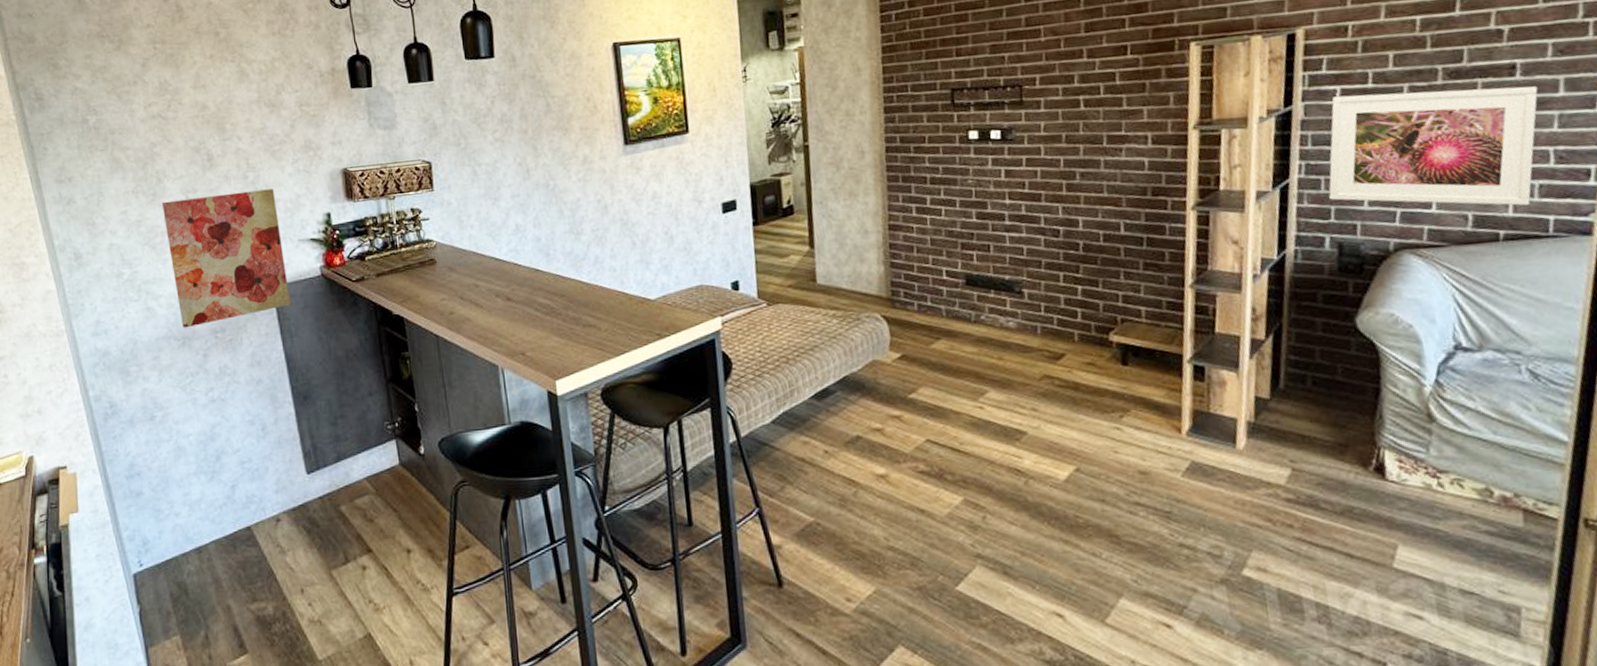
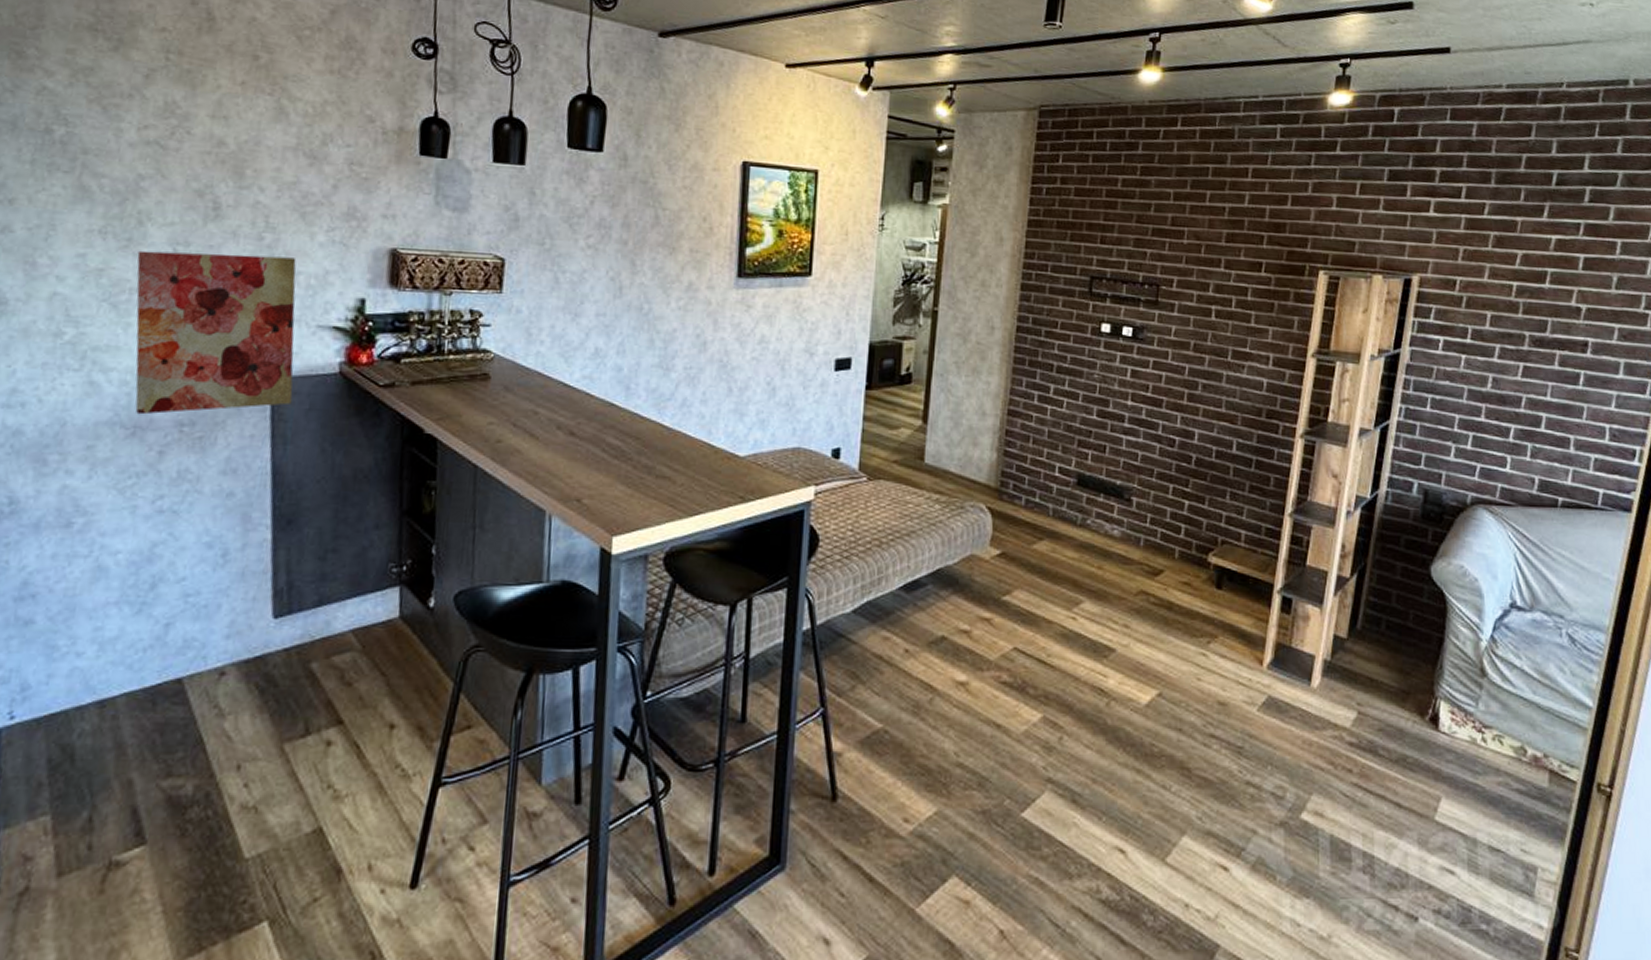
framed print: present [1328,86,1538,206] -> none [1422,346,1603,476]

